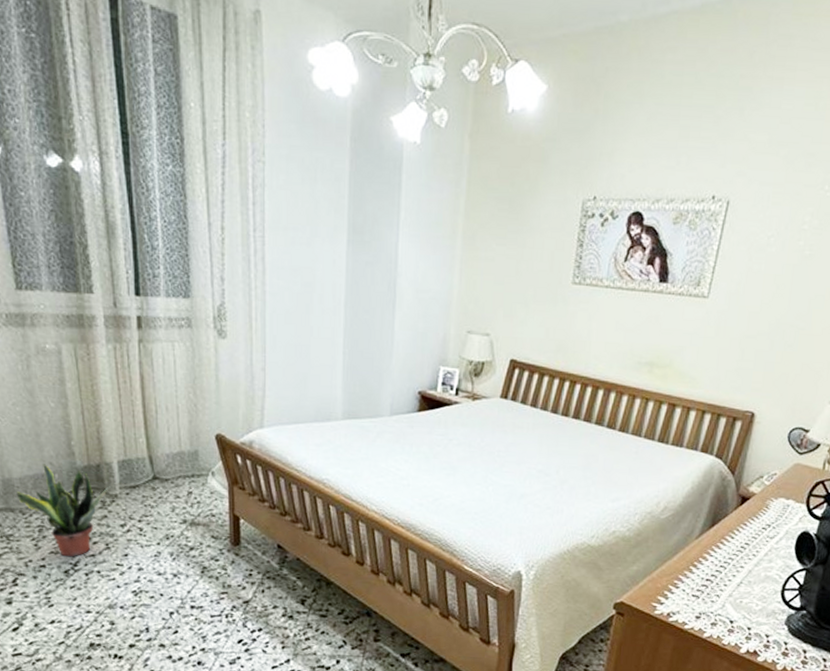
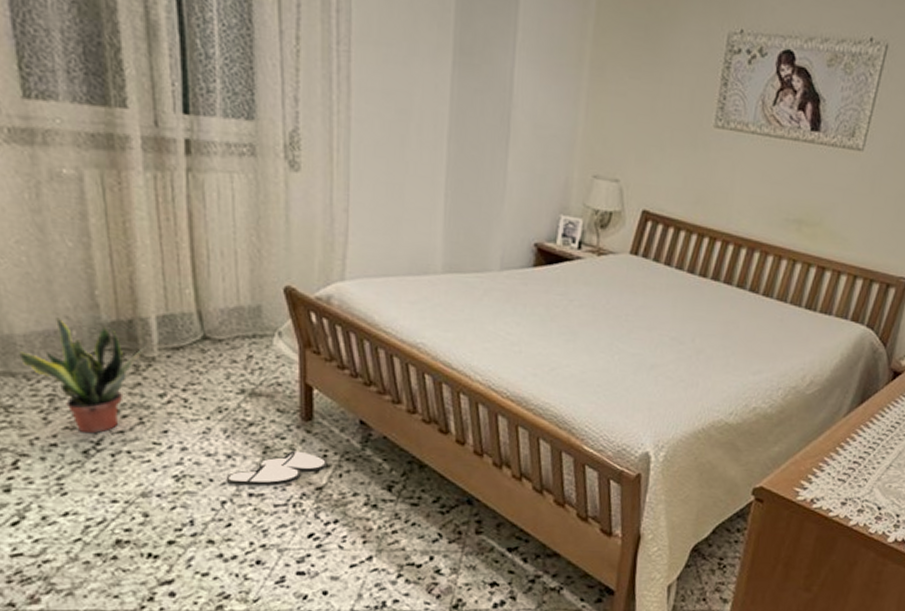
slippers: none [173,570,253,599] -> present [226,450,328,486]

